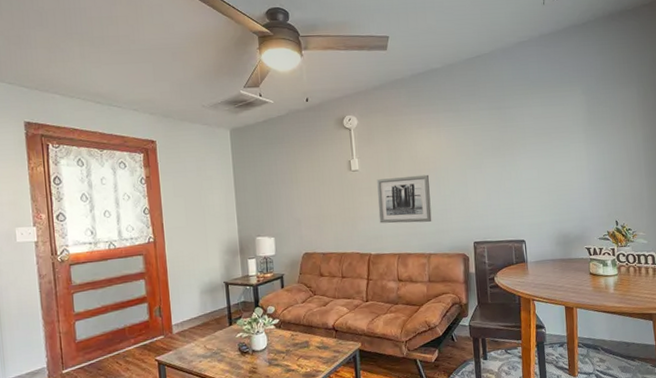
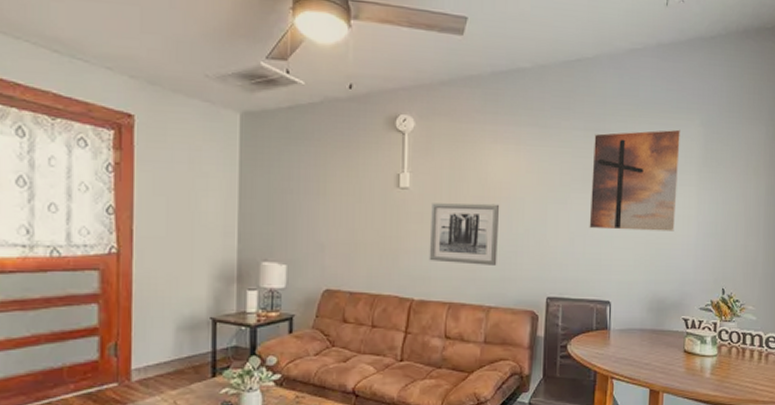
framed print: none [497,99,571,185] -> present [589,129,680,232]

